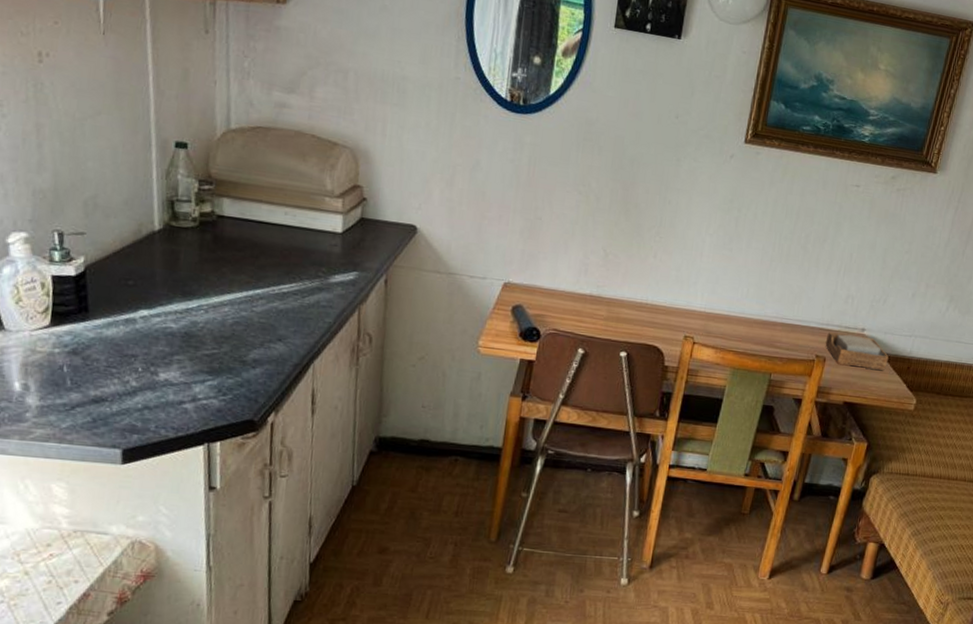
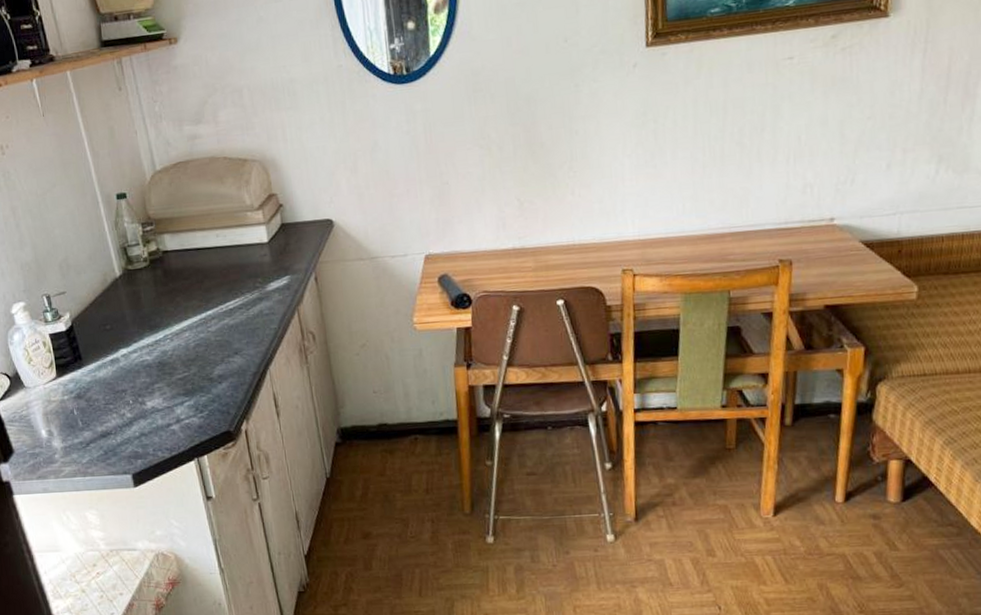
napkin holder: present [825,332,889,371] -> none [787,227,871,264]

